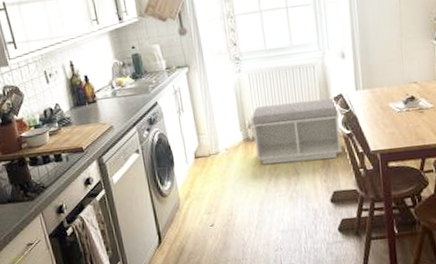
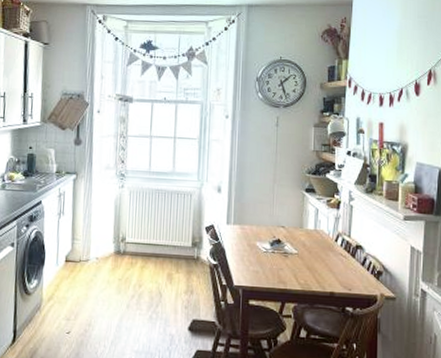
bench: present [250,98,343,165] -> none [123,223,209,287]

